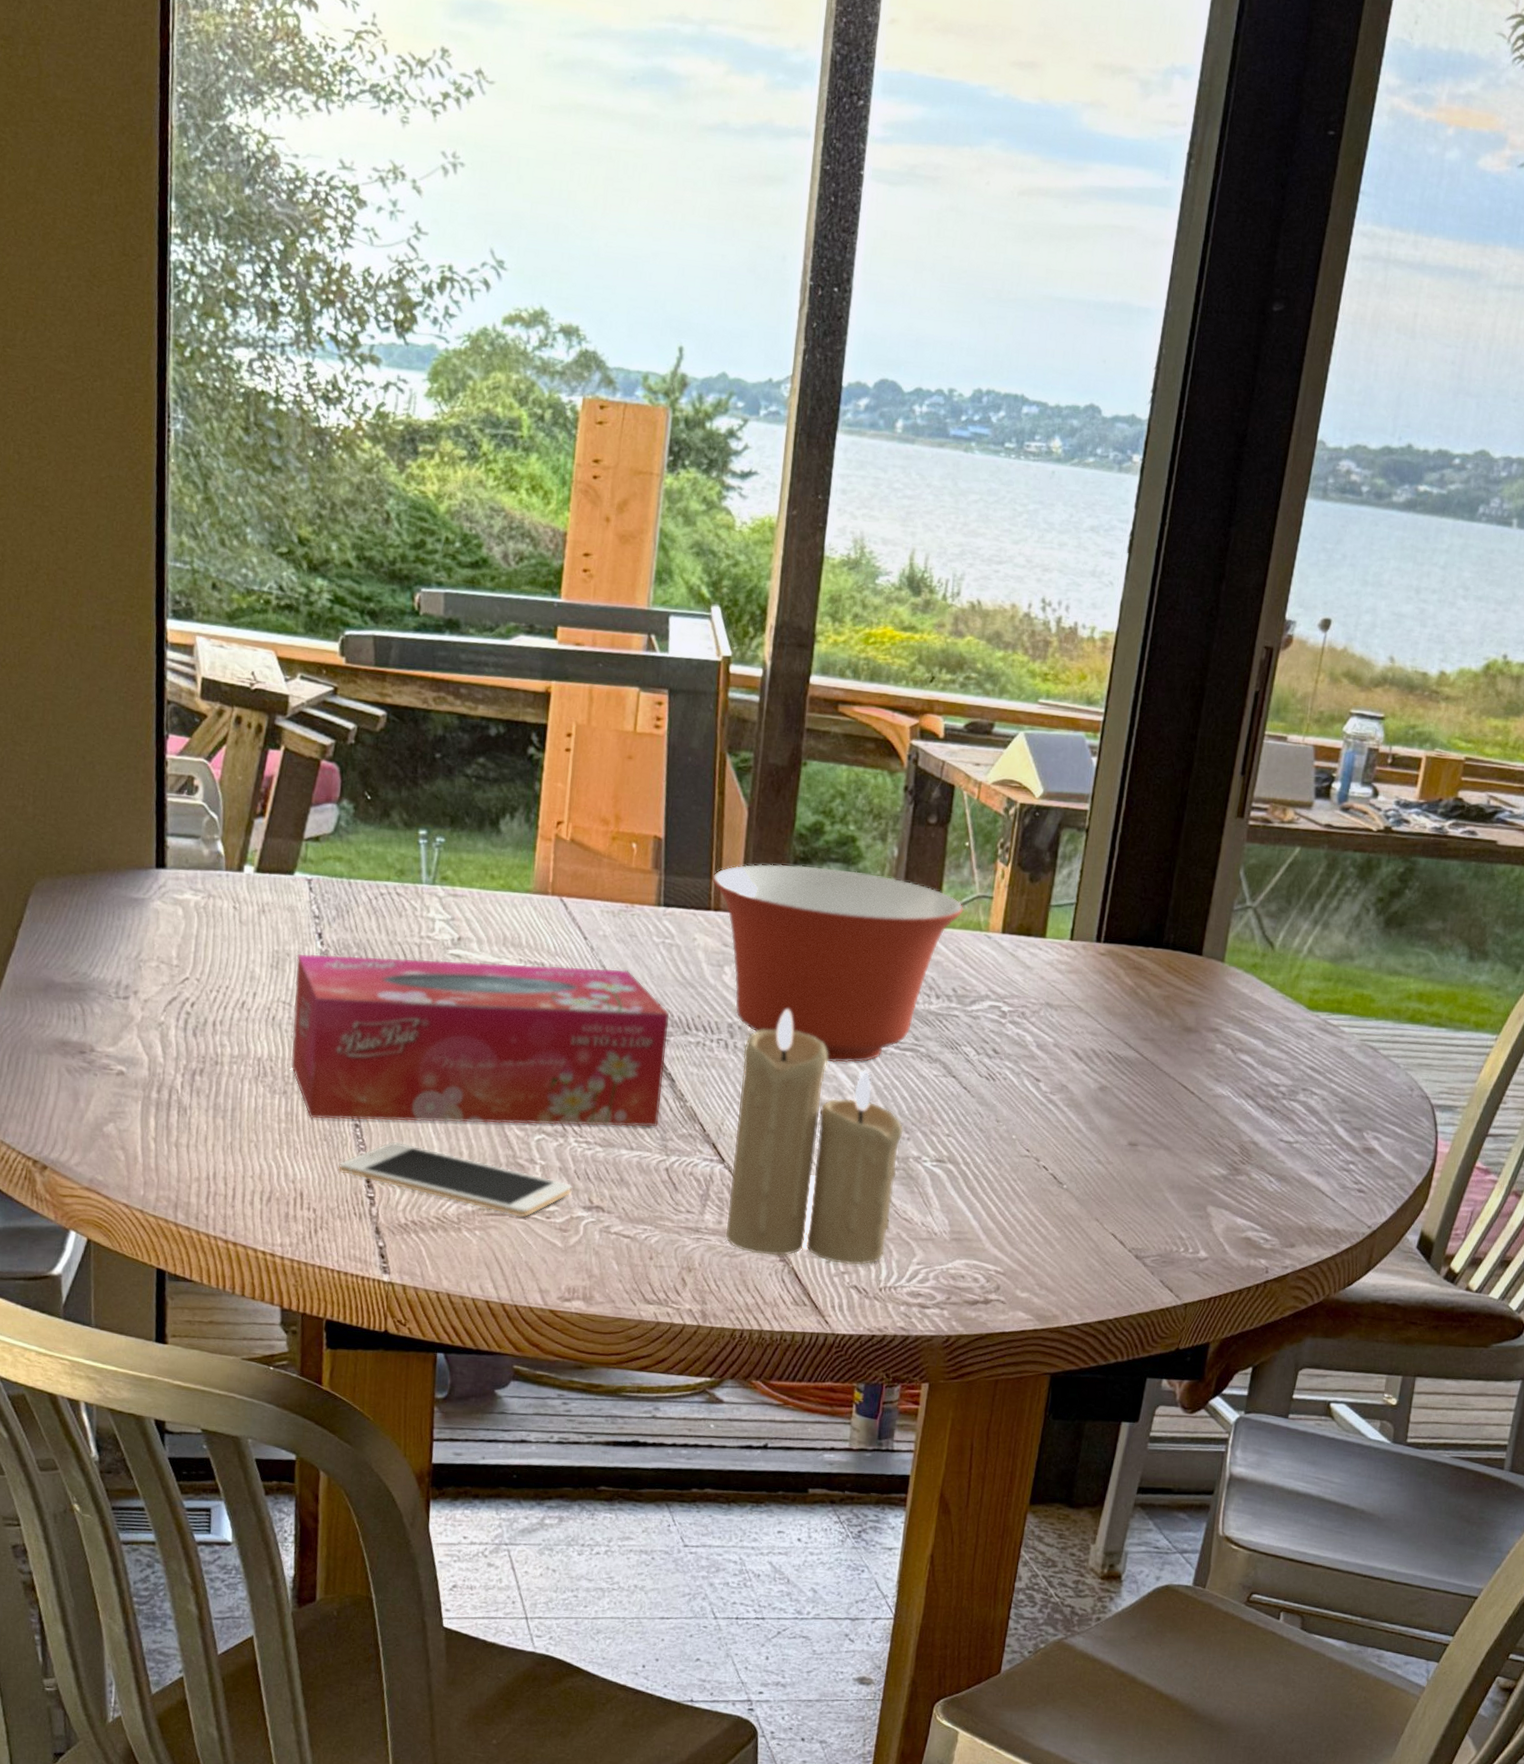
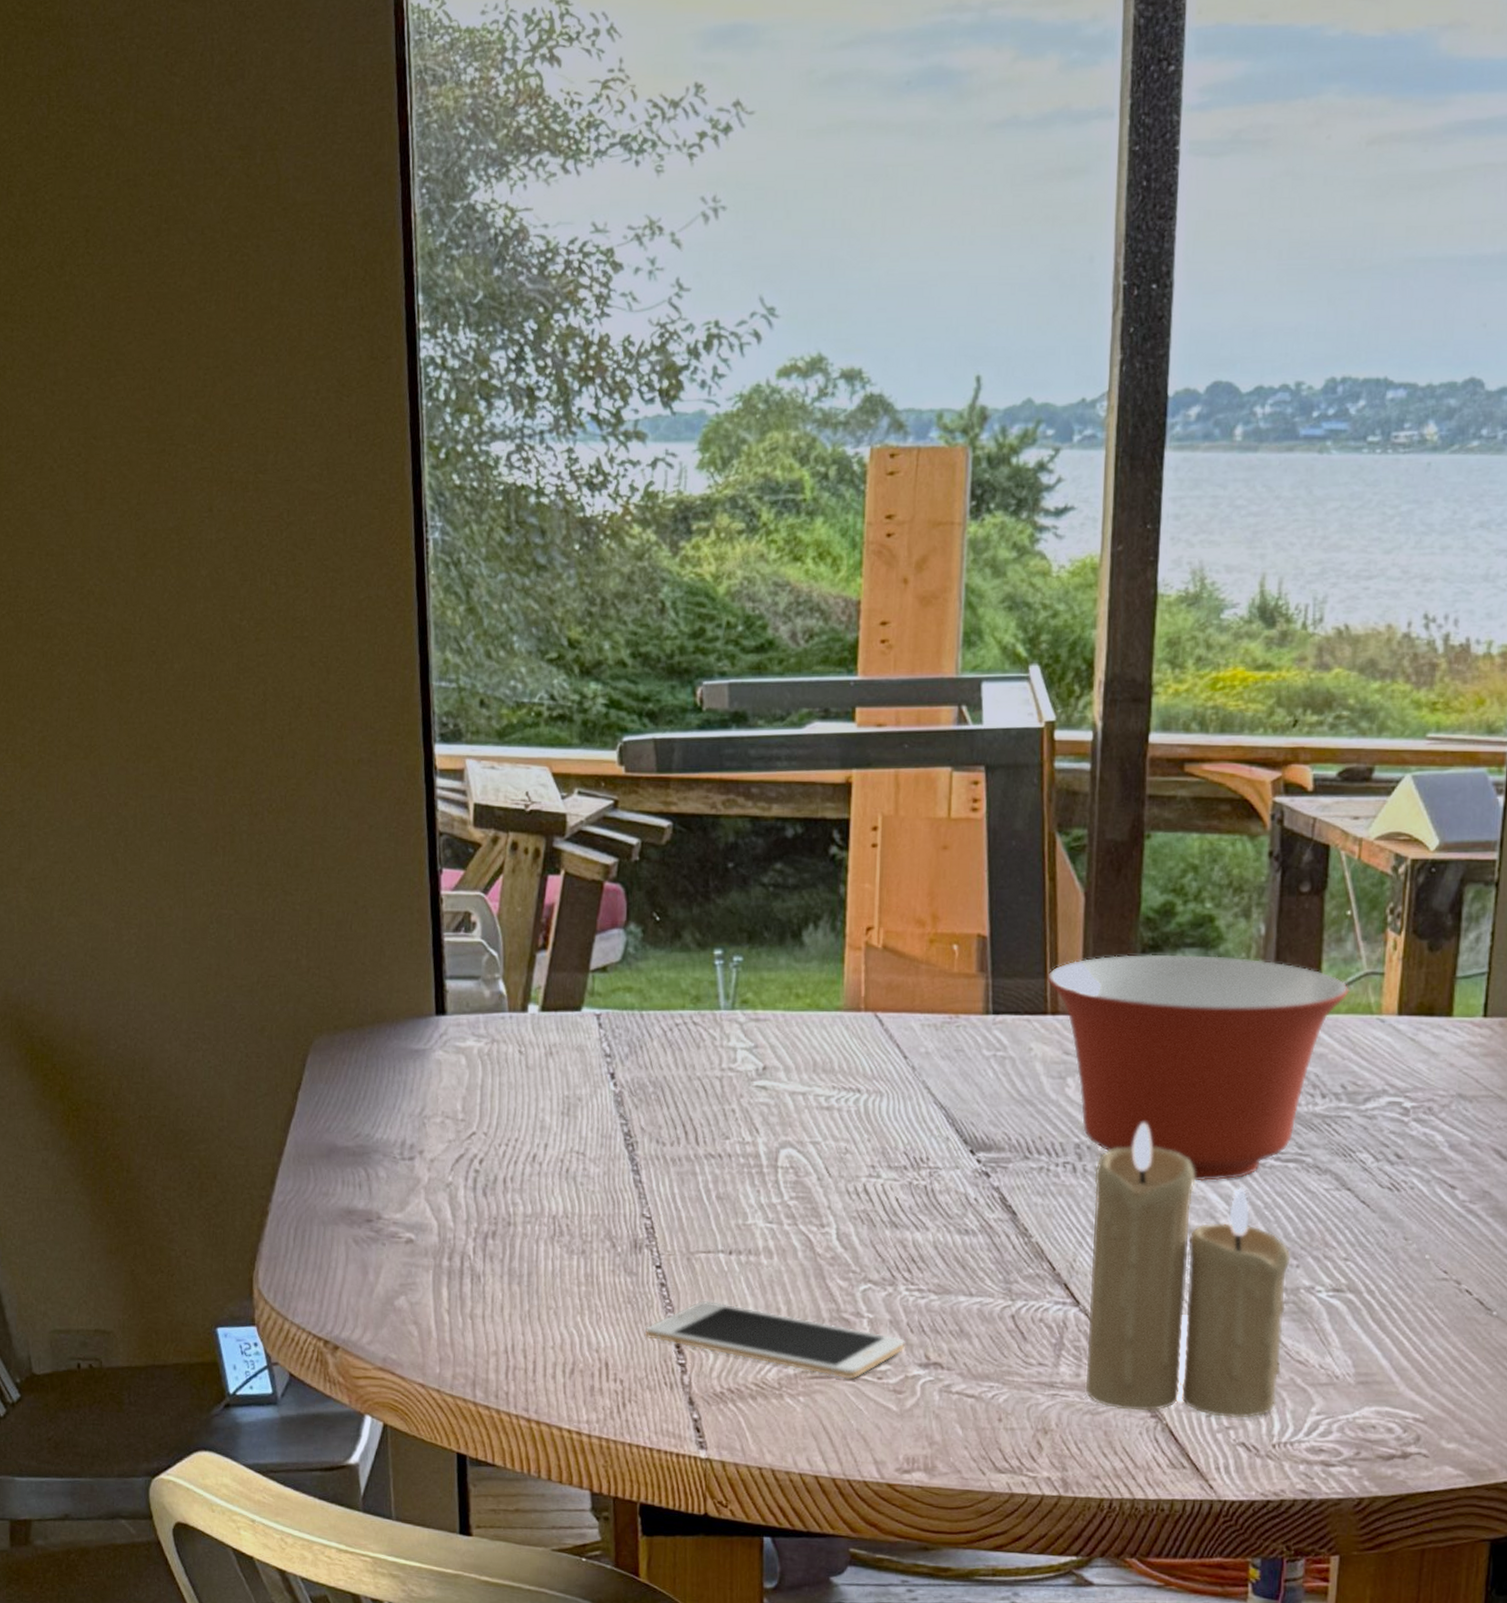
tissue box: present [291,953,670,1127] -> none [588,1089,1007,1280]

